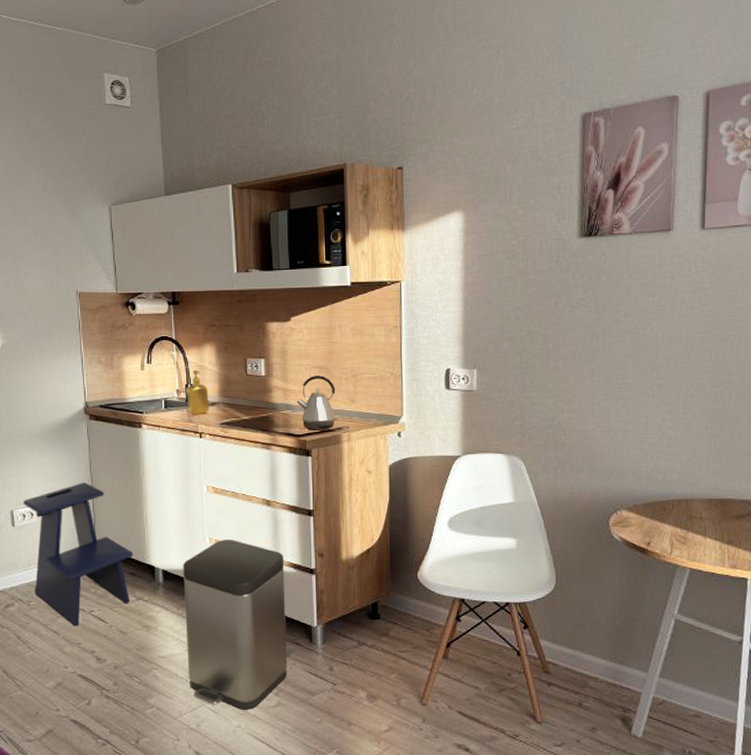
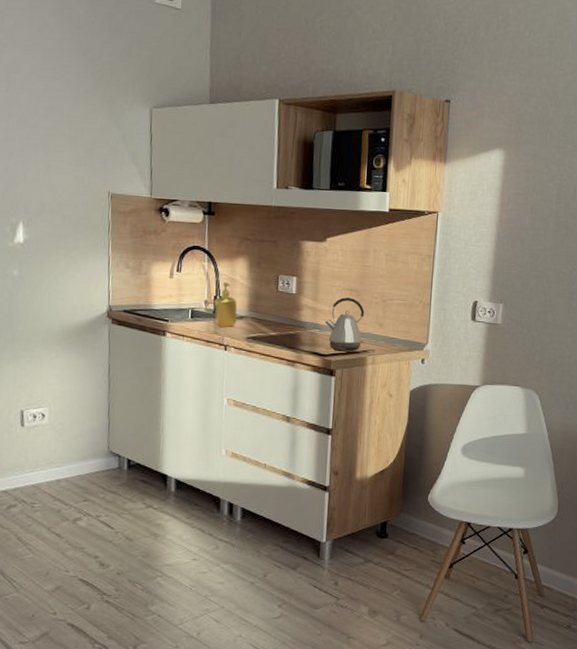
step stool: present [23,482,134,625] -> none [34,387,147,530]
pedal bin: present [183,540,288,710] -> none [193,452,299,620]

